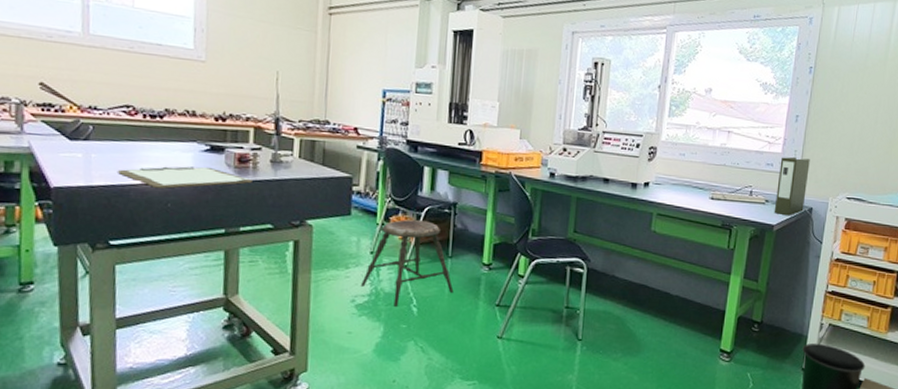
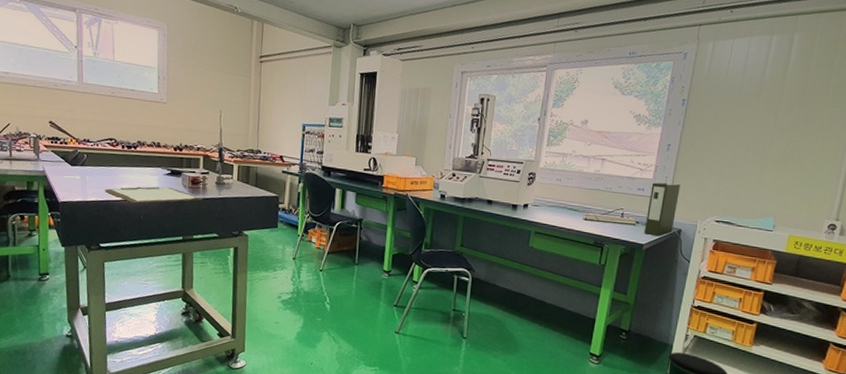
stool: present [361,219,454,307] -> none [286,232,360,303]

